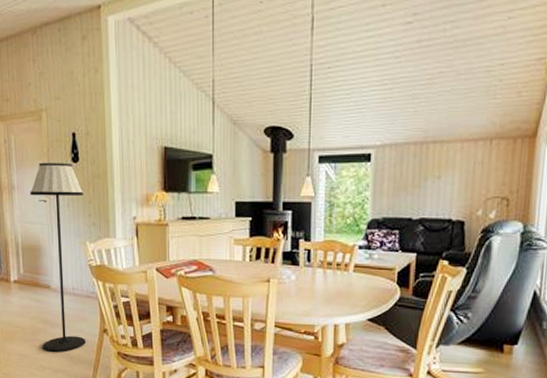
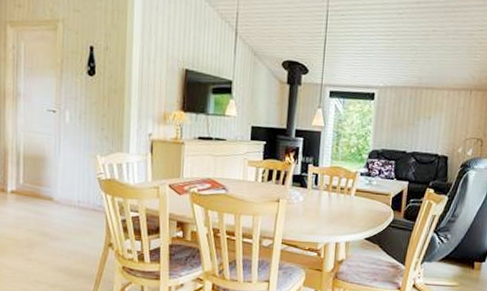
floor lamp: present [30,162,86,352] -> none [38,72,98,266]

